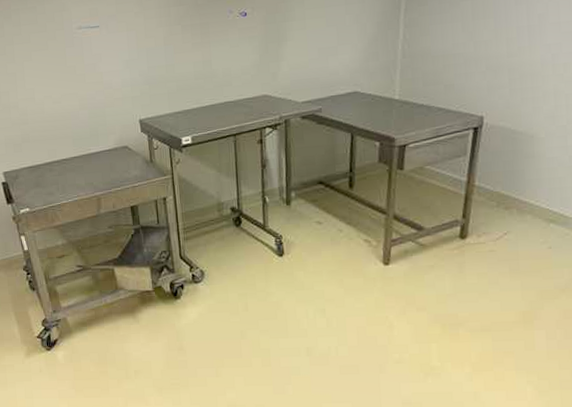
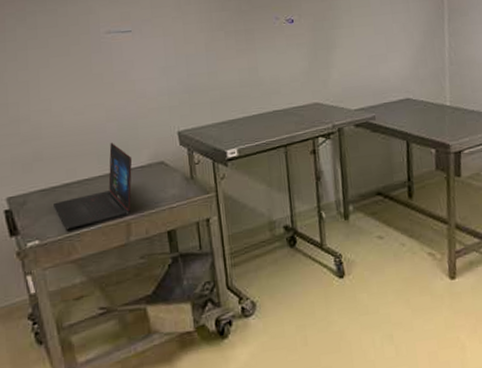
laptop: none [39,128,101,200] -> present [54,143,133,229]

